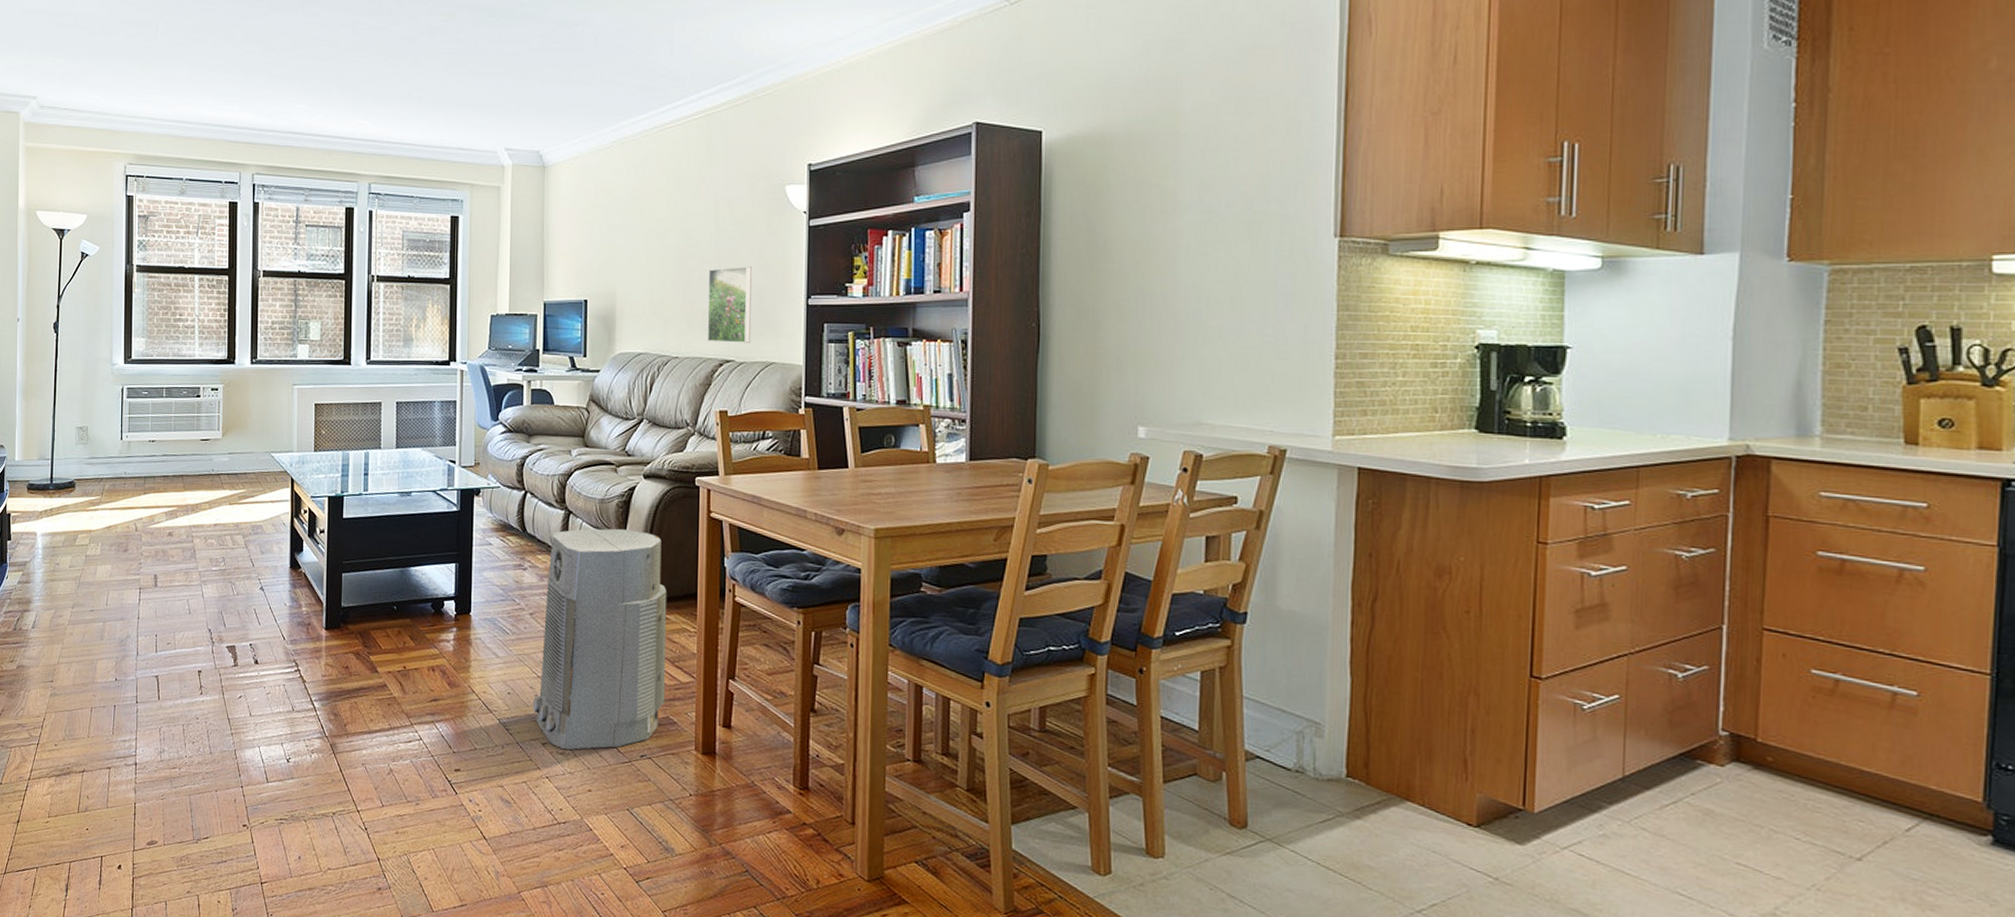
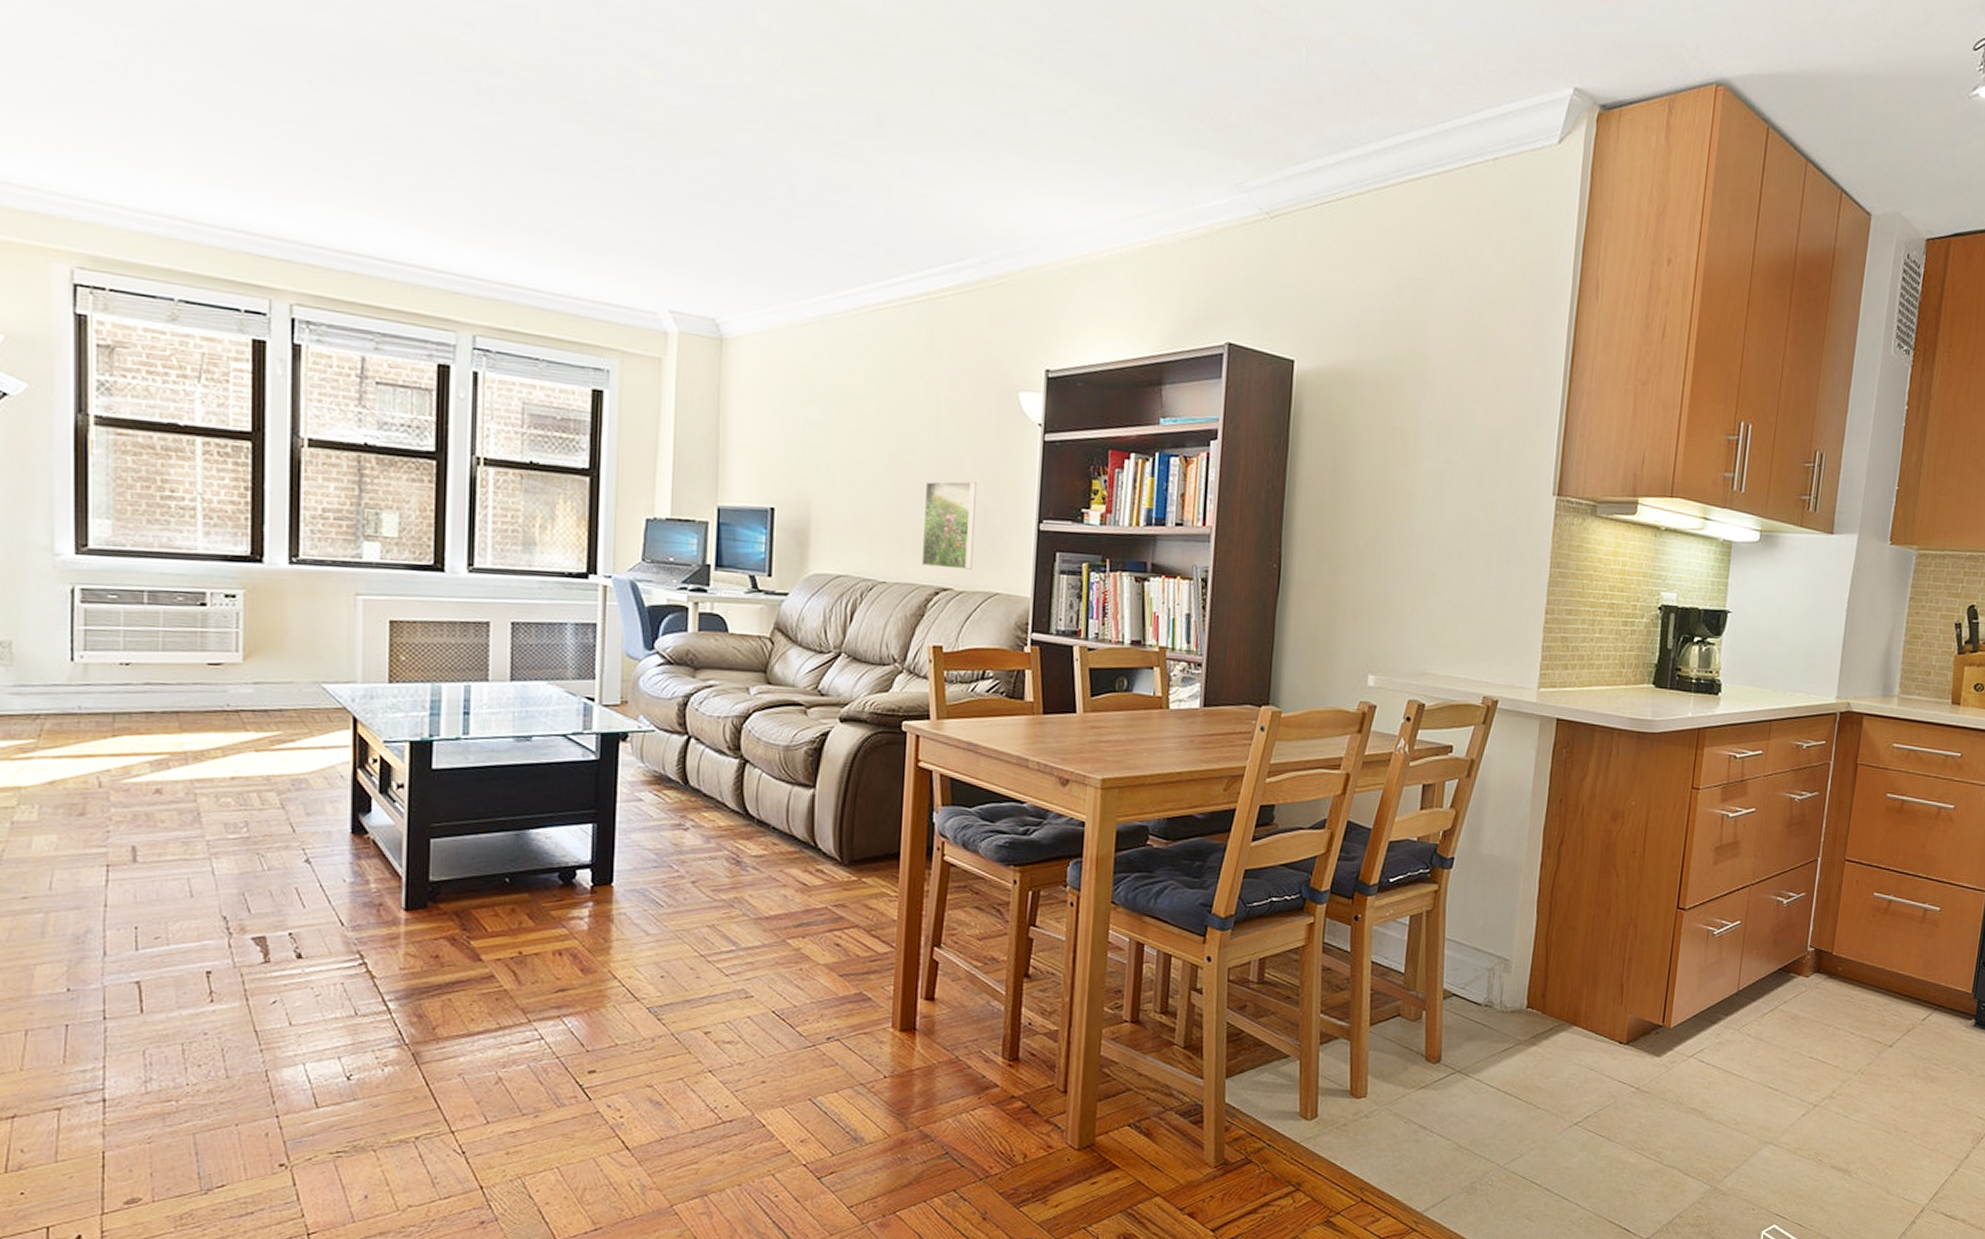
air purifier: present [532,528,667,750] -> none [693,780,865,1038]

